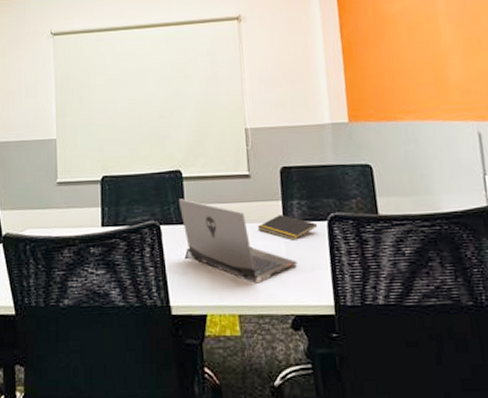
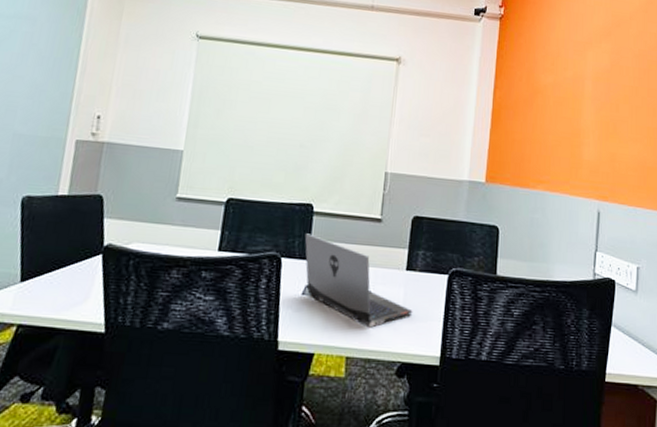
notepad: present [257,215,318,240] -> none [380,263,439,290]

